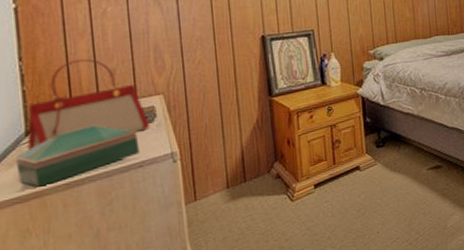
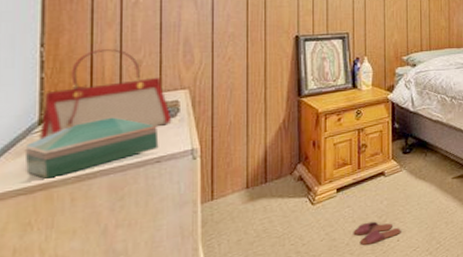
slippers: none [333,215,380,238] -> present [353,221,401,245]

